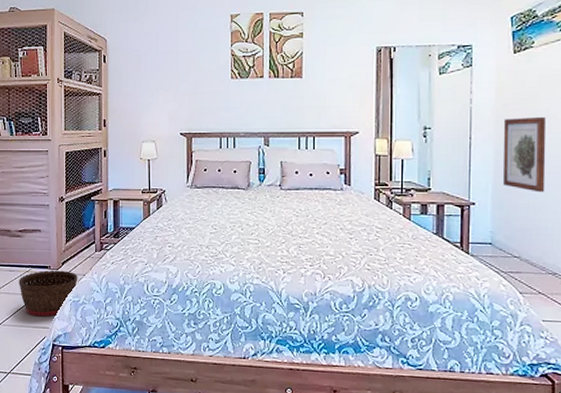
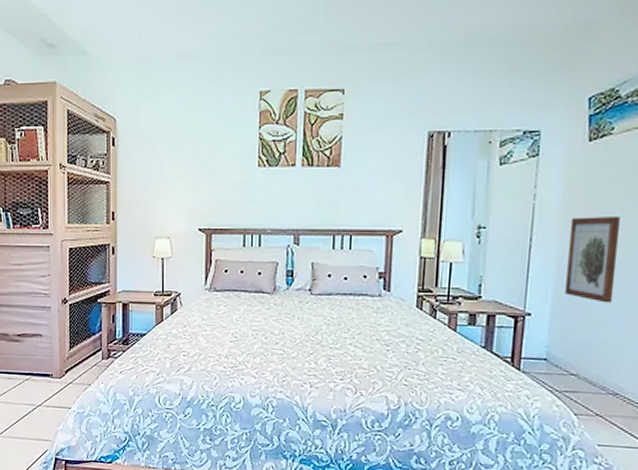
basket: present [19,270,78,317] -> none [18,378,83,429]

